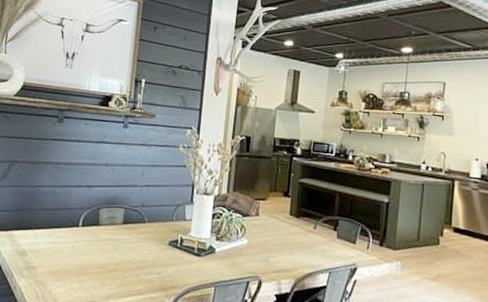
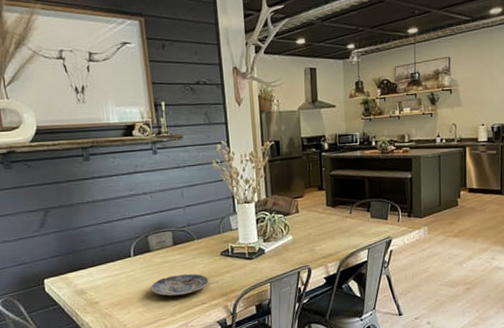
plate: none [89,255,152,280] -> present [150,273,210,296]

